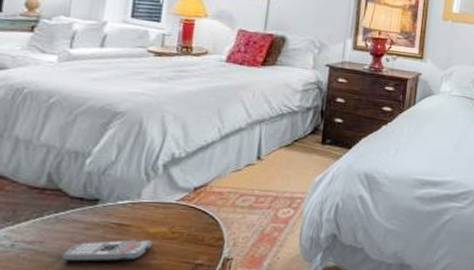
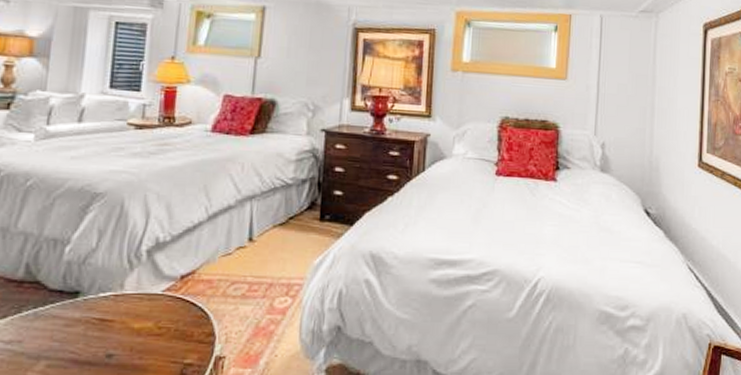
remote control: present [63,240,152,262] -> none [42,337,137,364]

